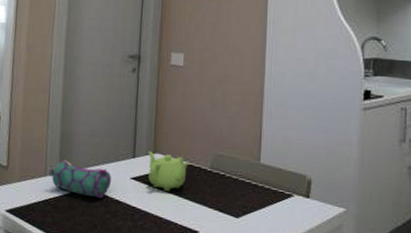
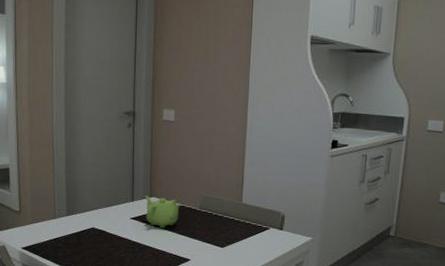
pencil case: present [48,159,111,198] -> none [57,204,113,235]

